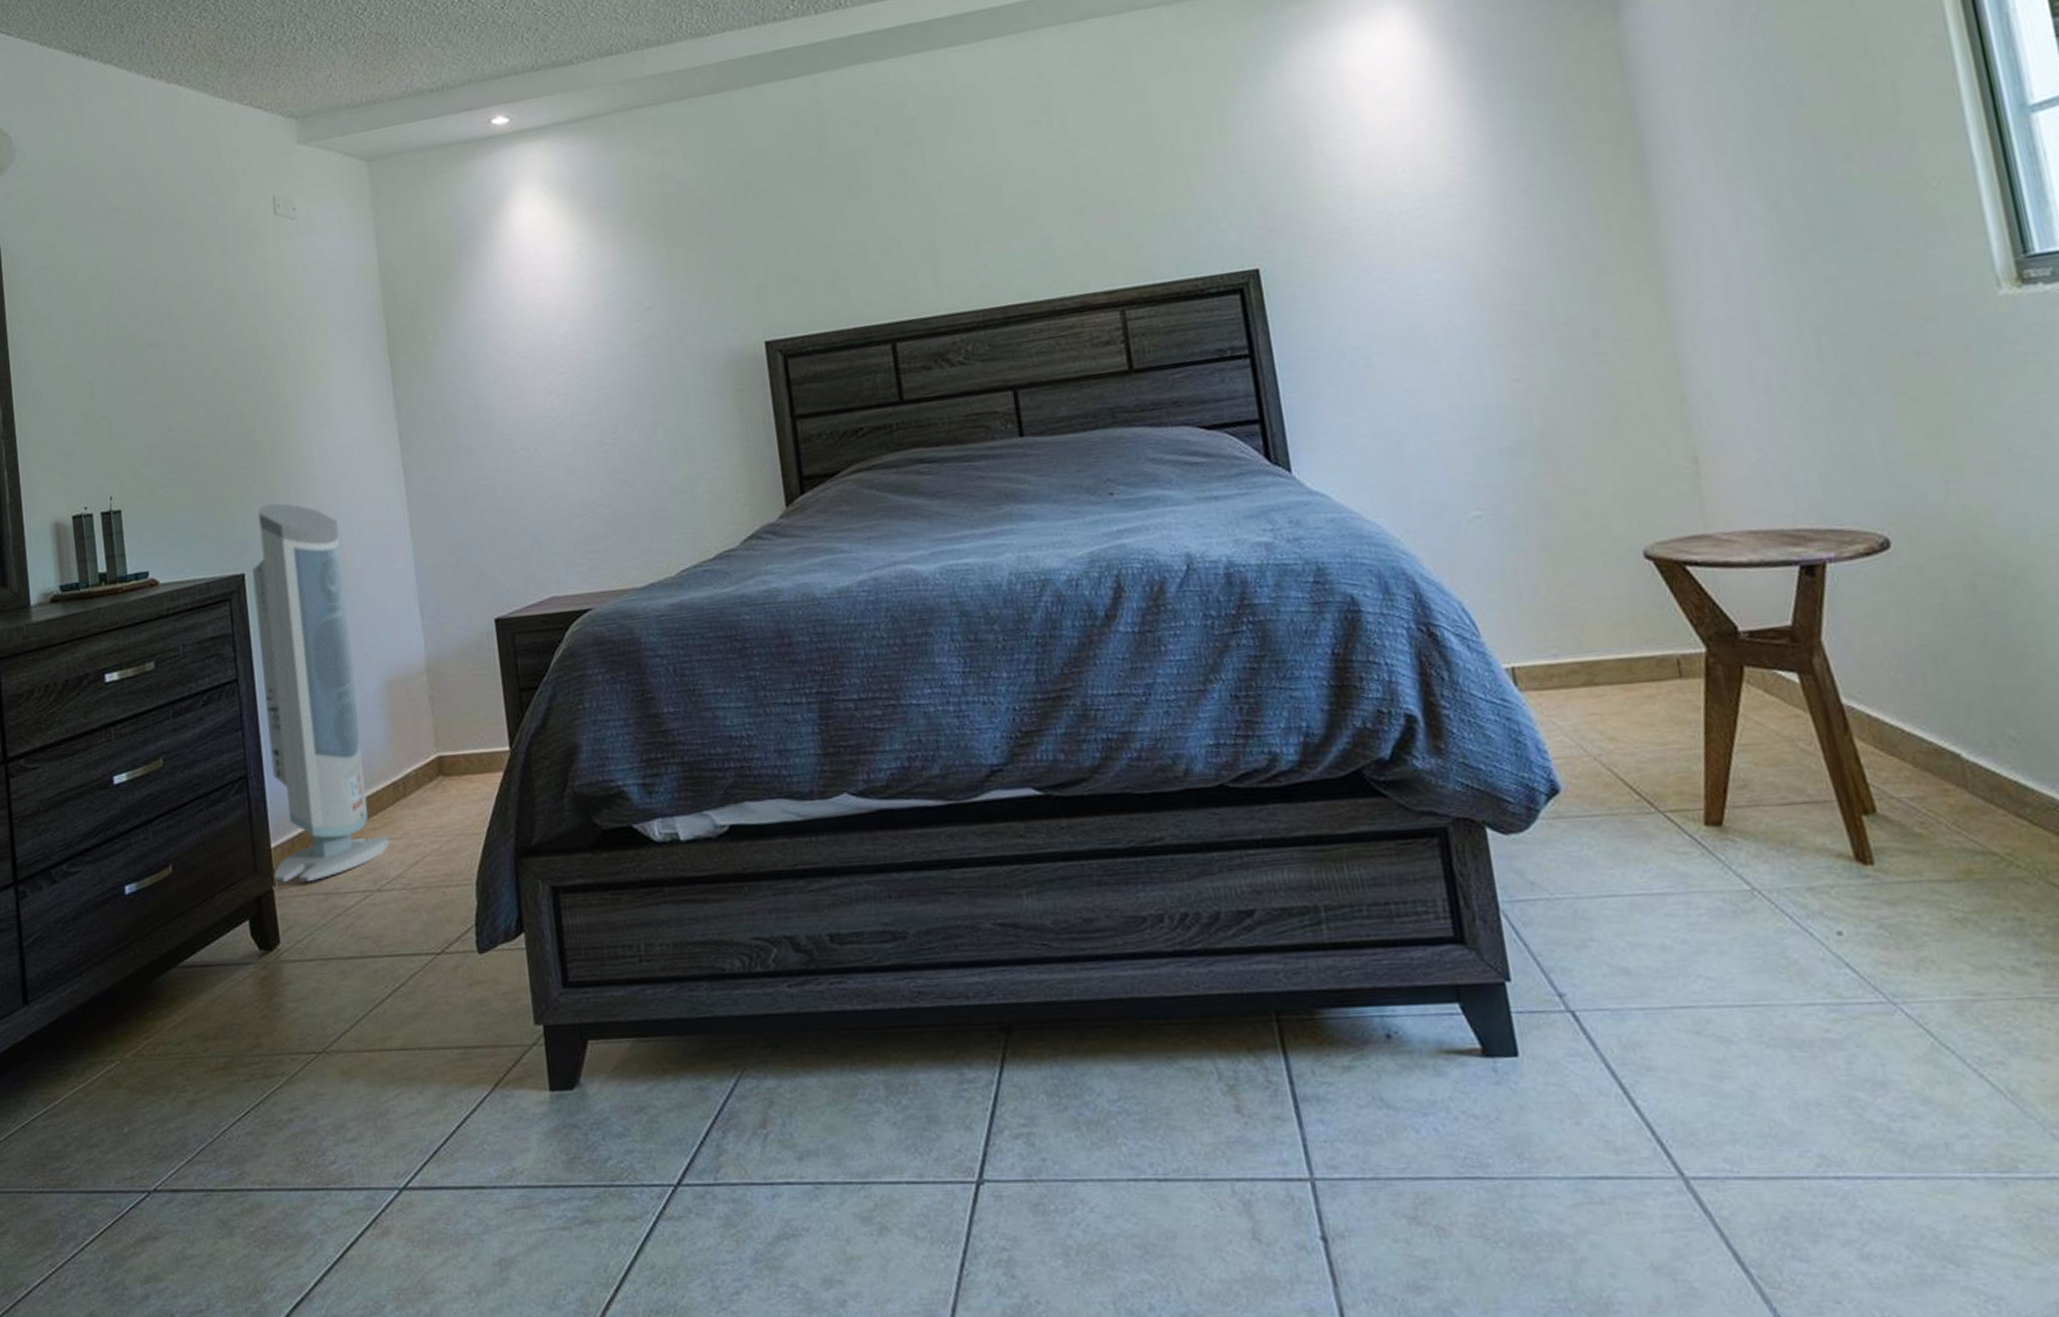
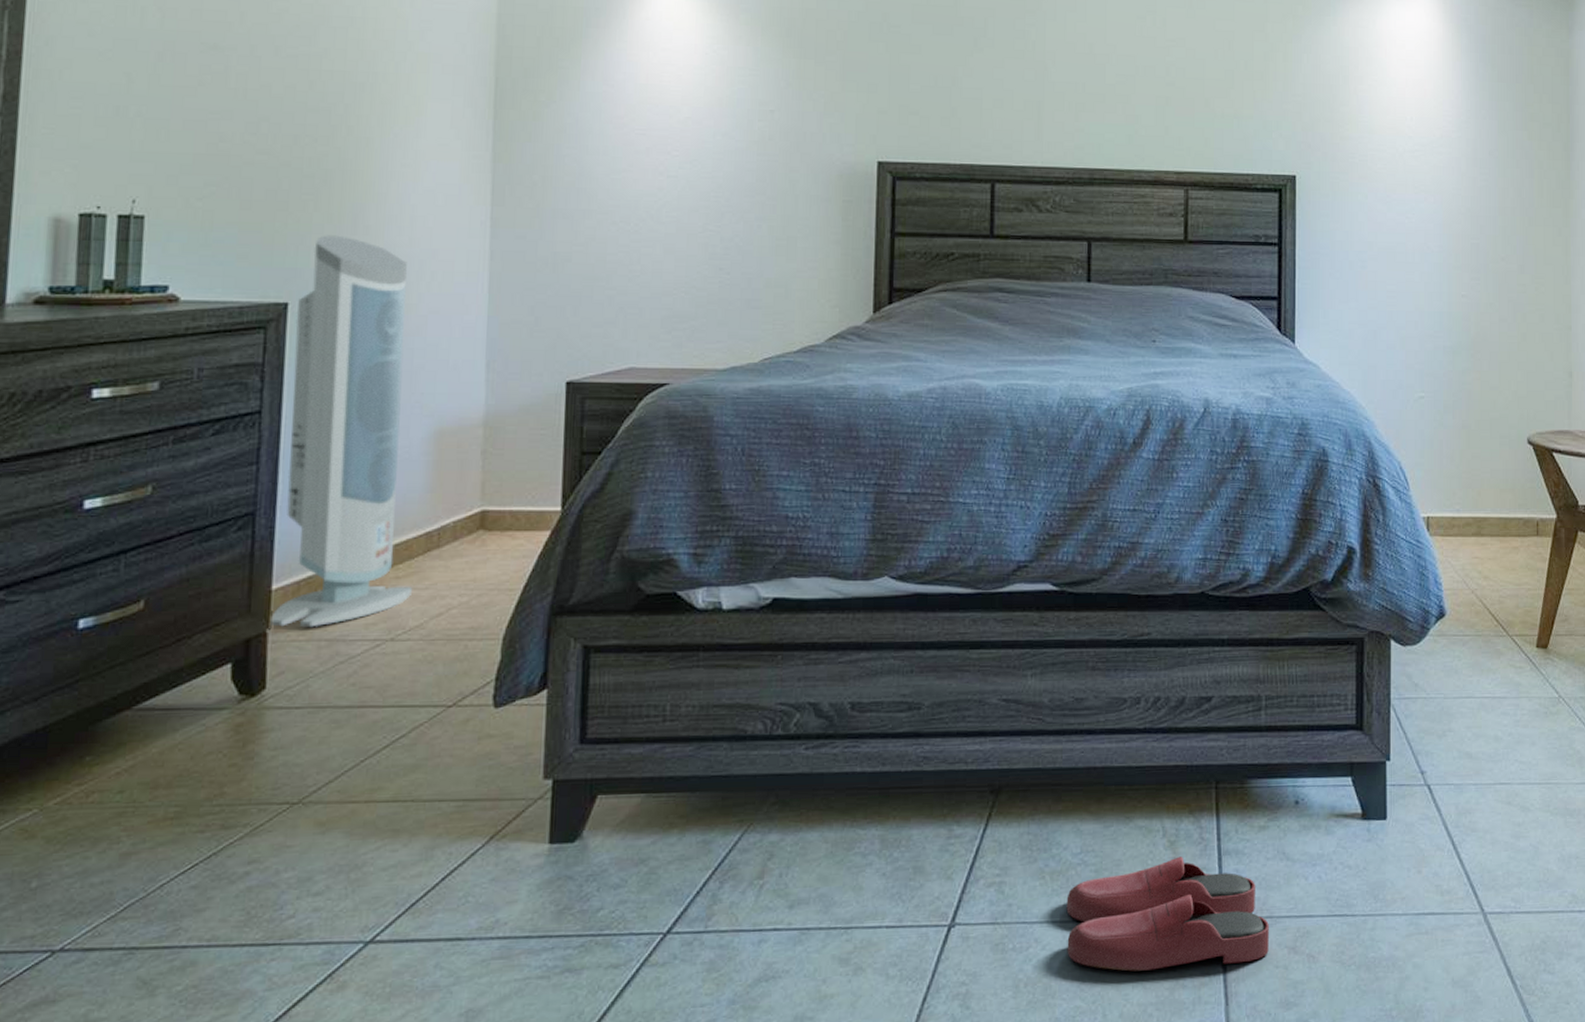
slippers: none [1110,1103,1381,1241] -> present [1066,856,1269,972]

